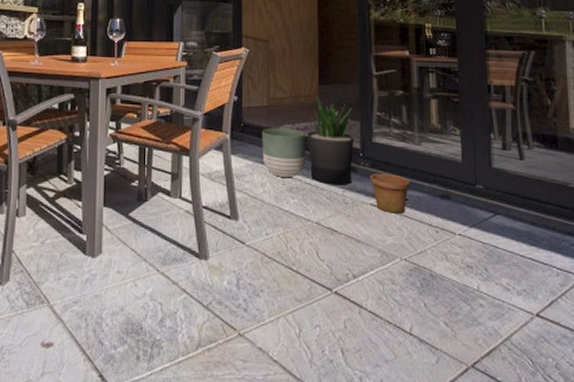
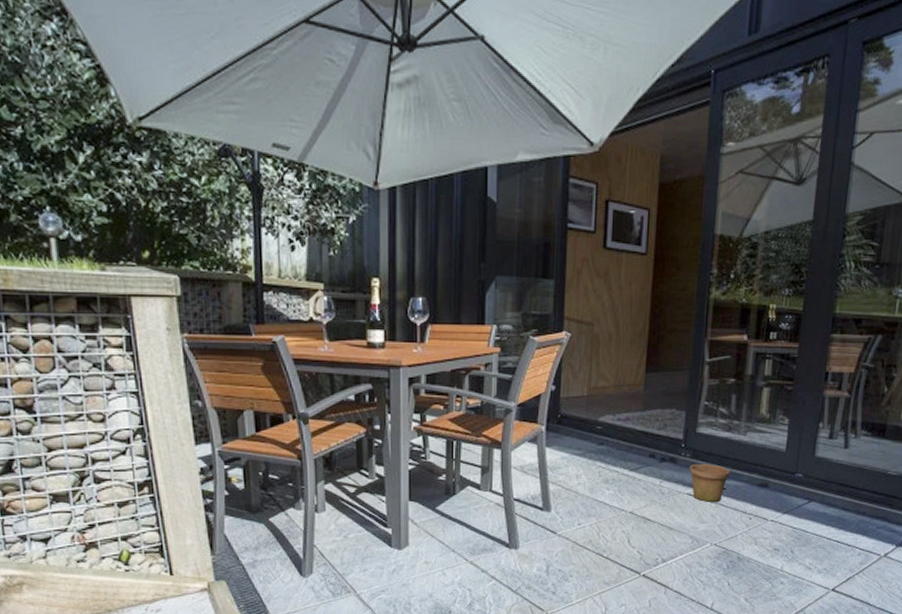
planter: present [261,128,306,178] -> none [579,419,627,470]
planter: present [306,96,355,185] -> none [627,385,679,476]

